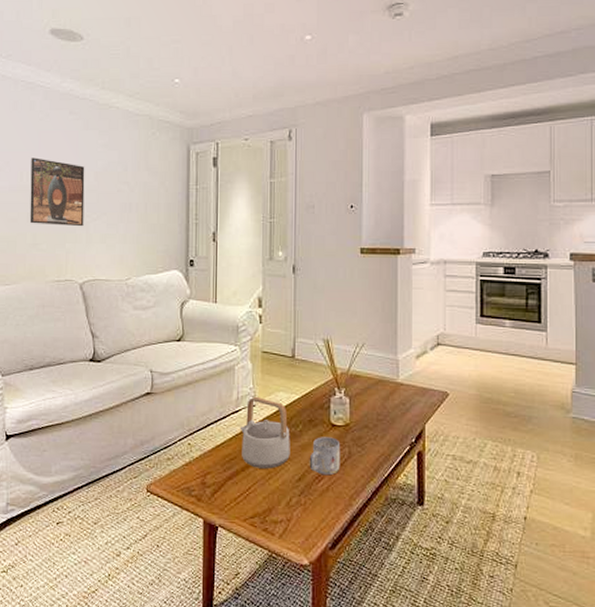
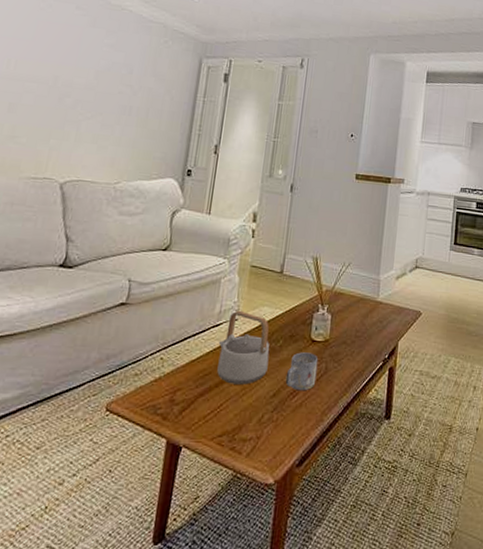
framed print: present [29,157,85,227] -> none [10,46,85,124]

